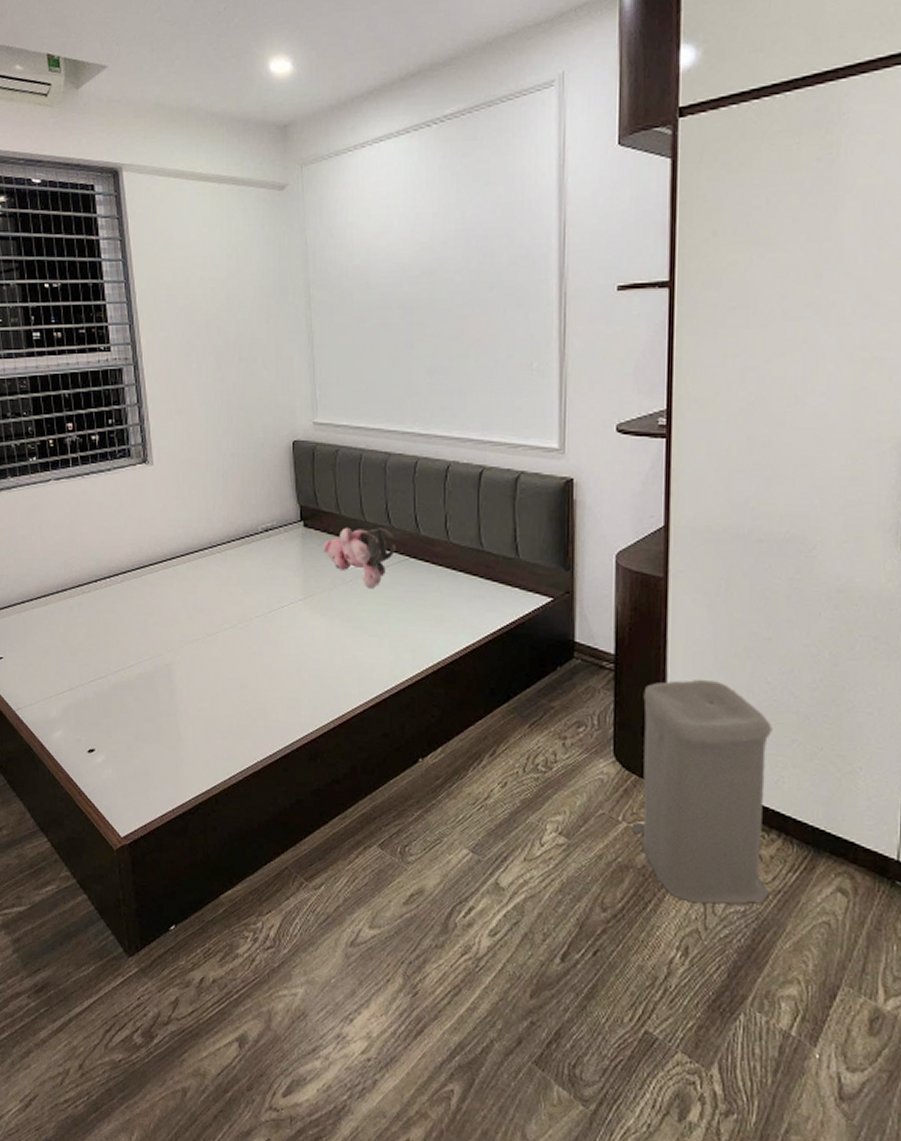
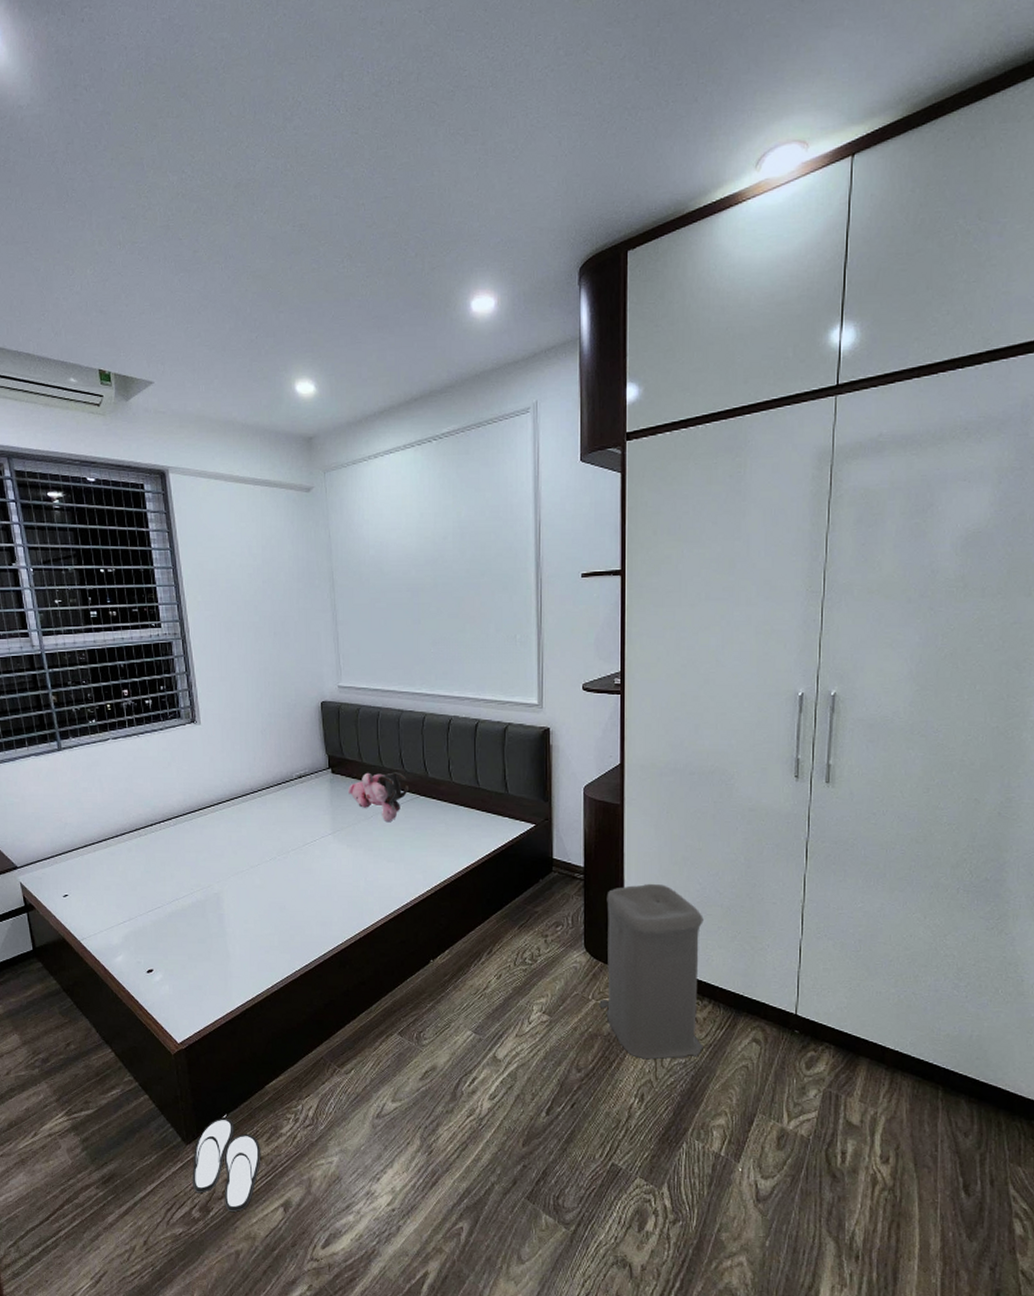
slippers: none [135,928,214,1042] -> present [192,1117,261,1212]

